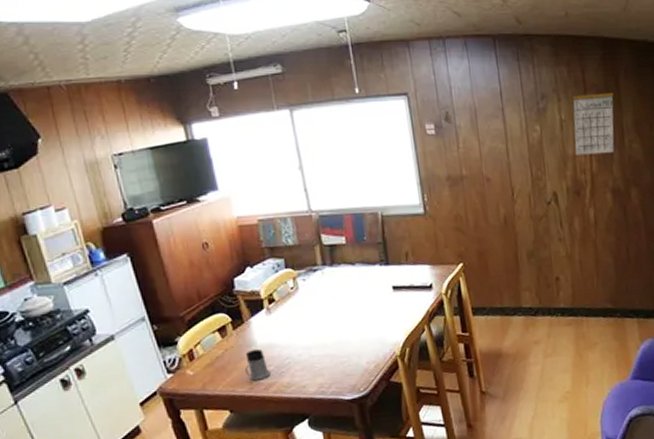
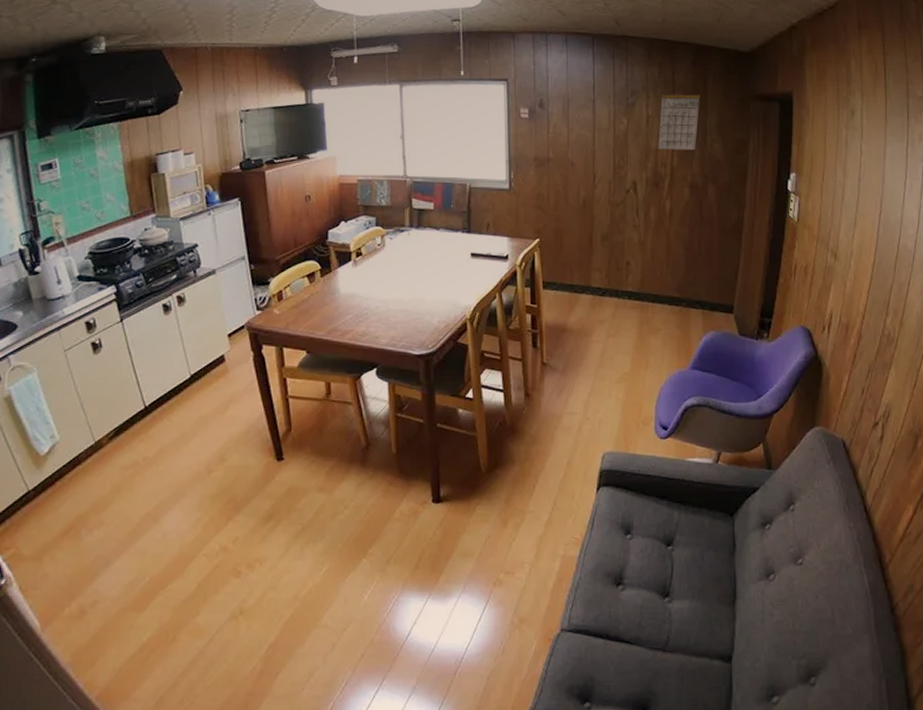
mug: present [245,349,271,381] -> none [326,298,349,326]

